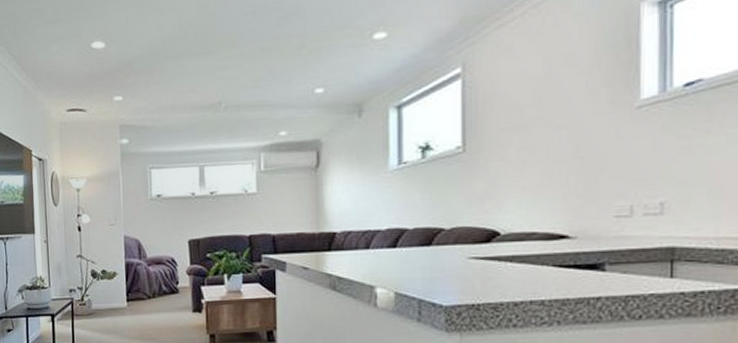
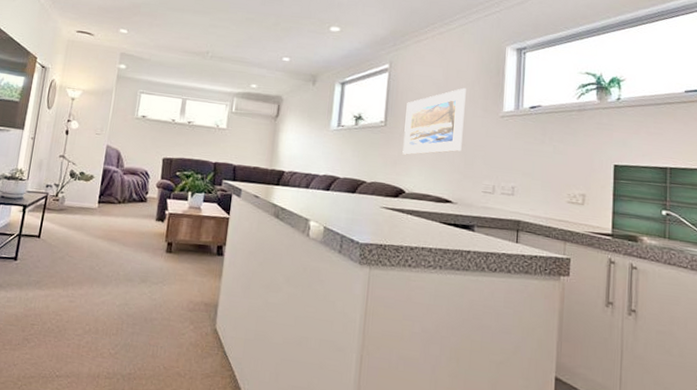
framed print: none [492,76,580,186] -> present [402,87,466,155]

